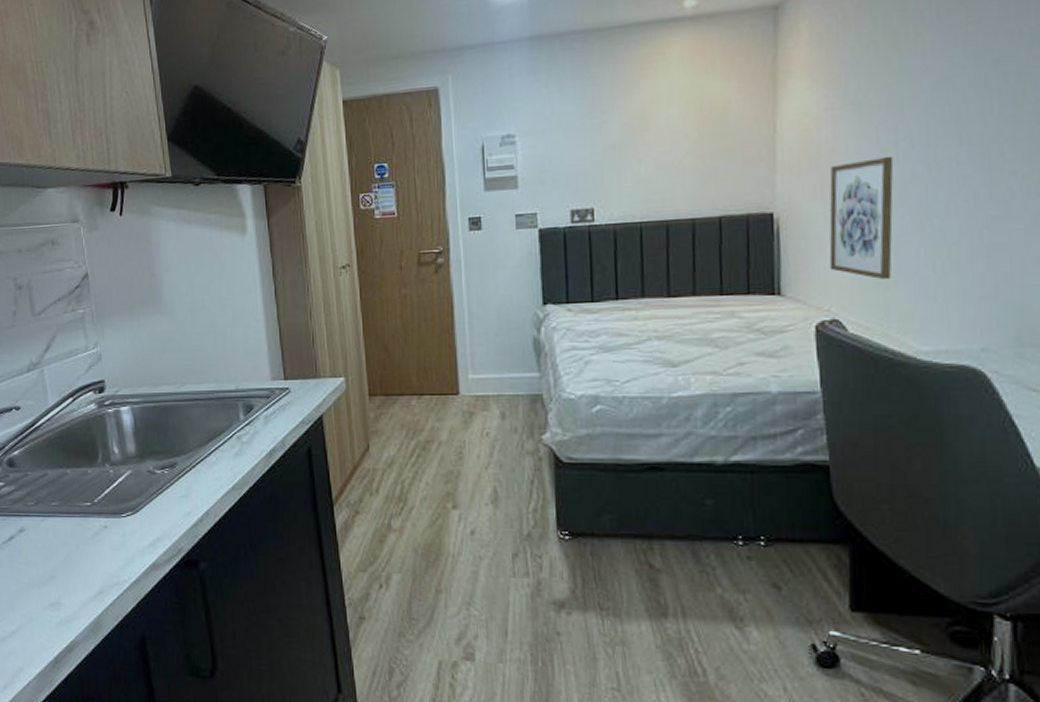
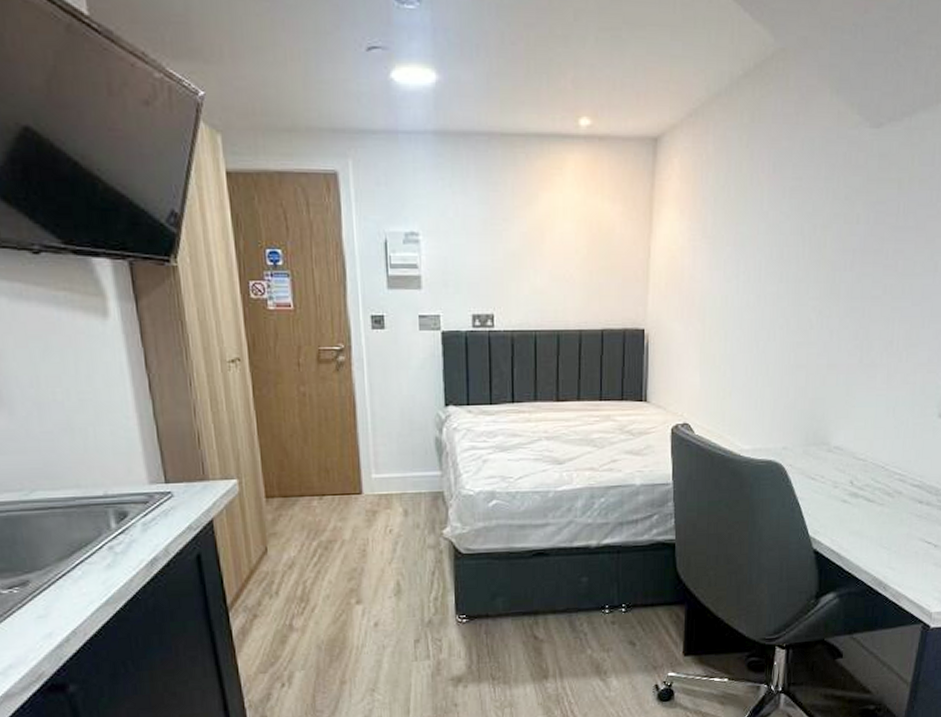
wall art: present [829,155,894,280] -> none [684,286,735,391]

